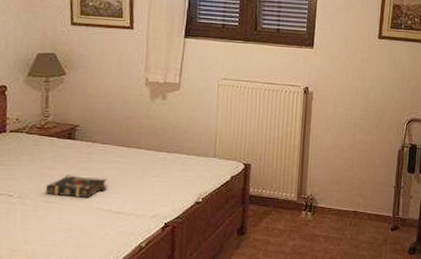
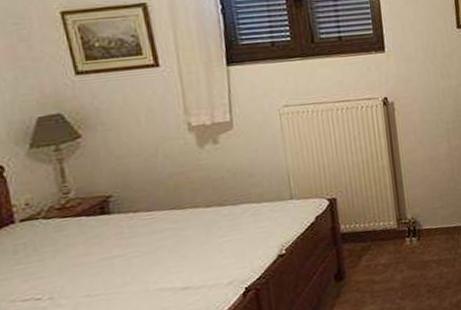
book: present [45,175,108,198] -> none [82,251,165,287]

